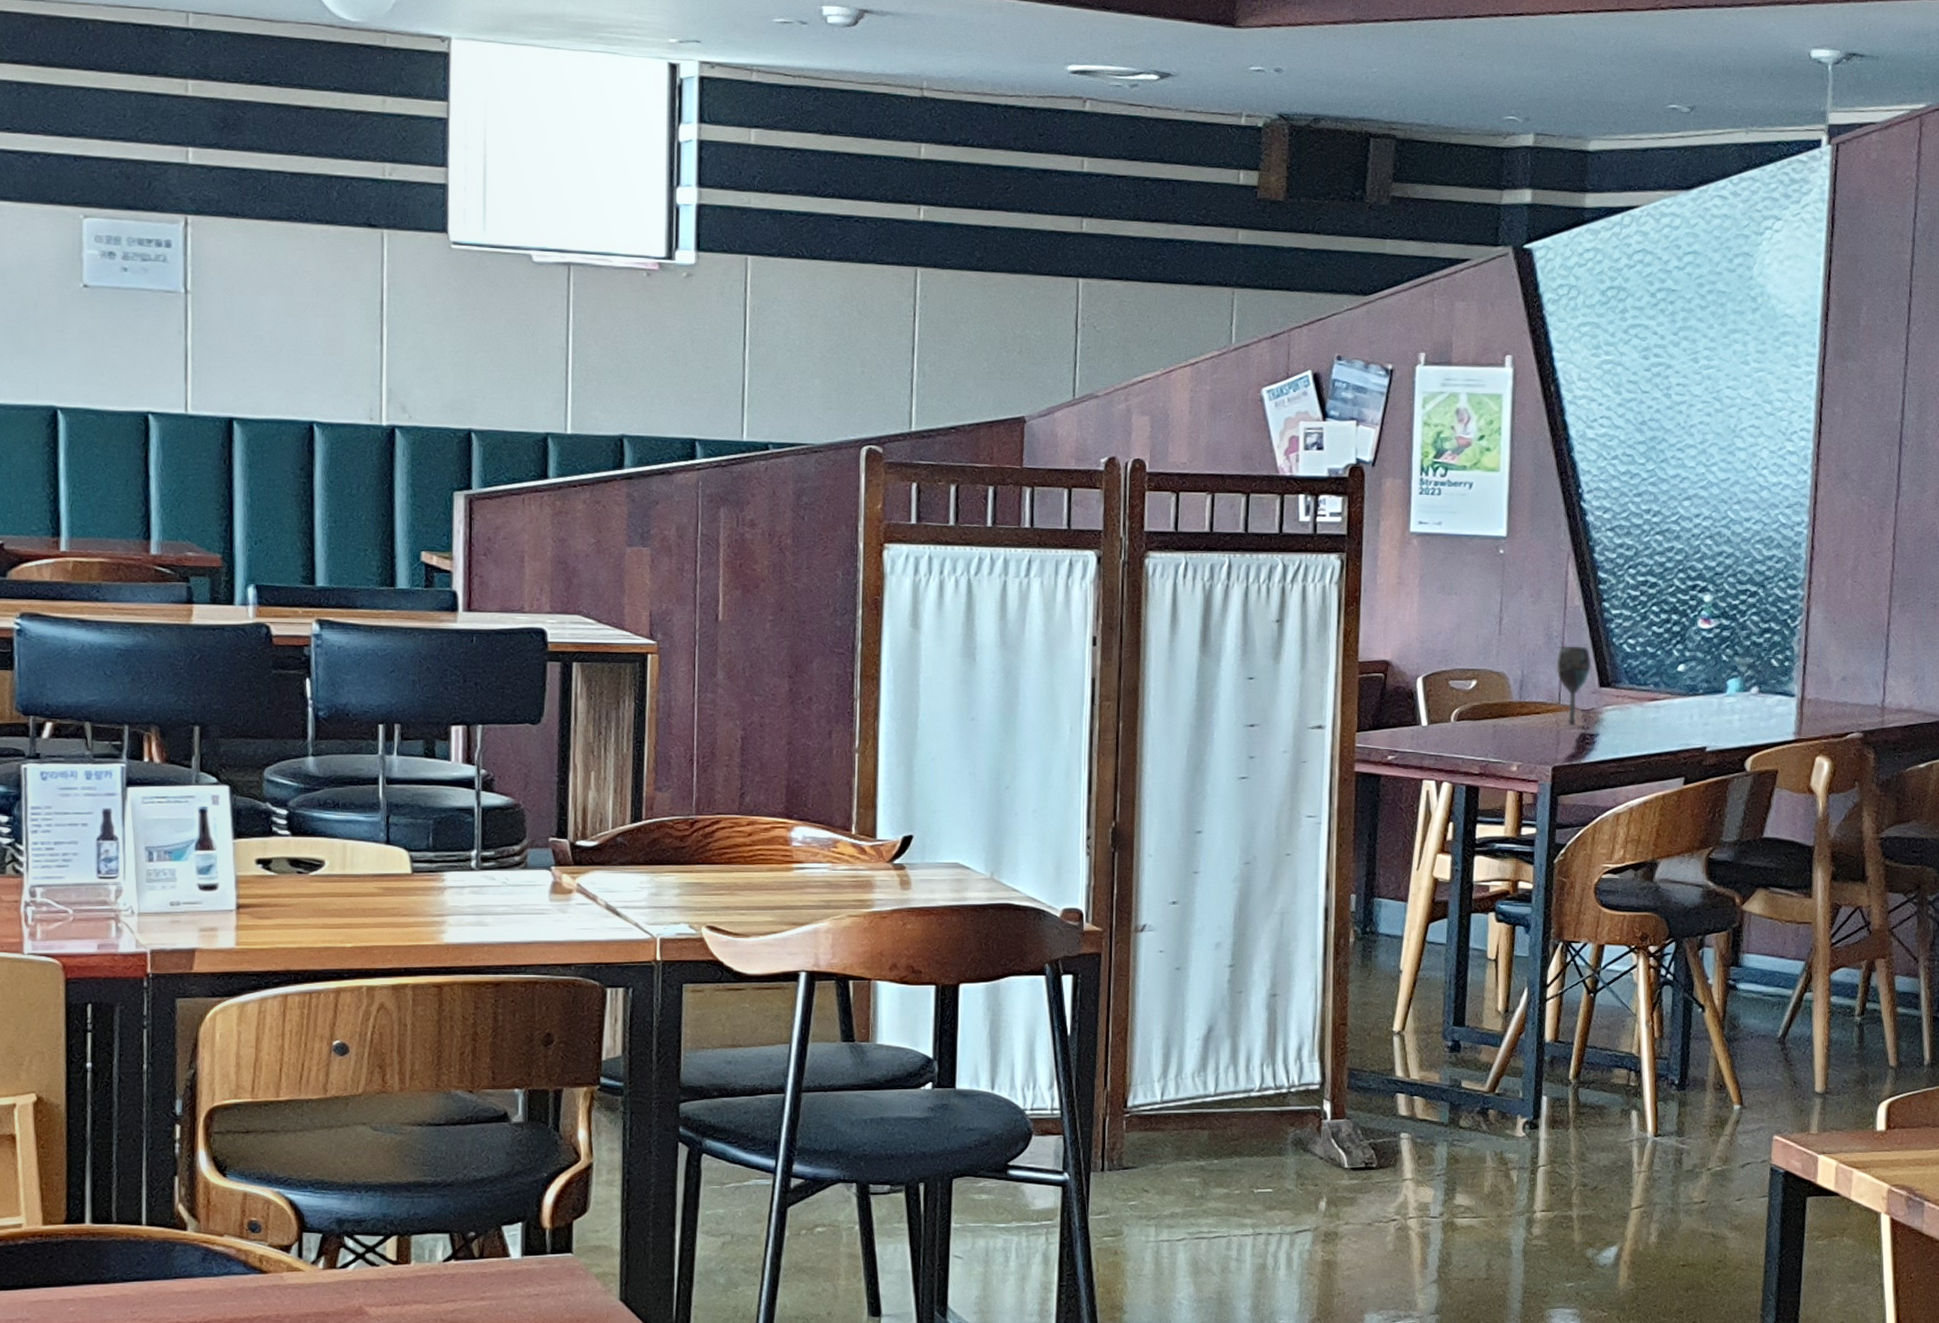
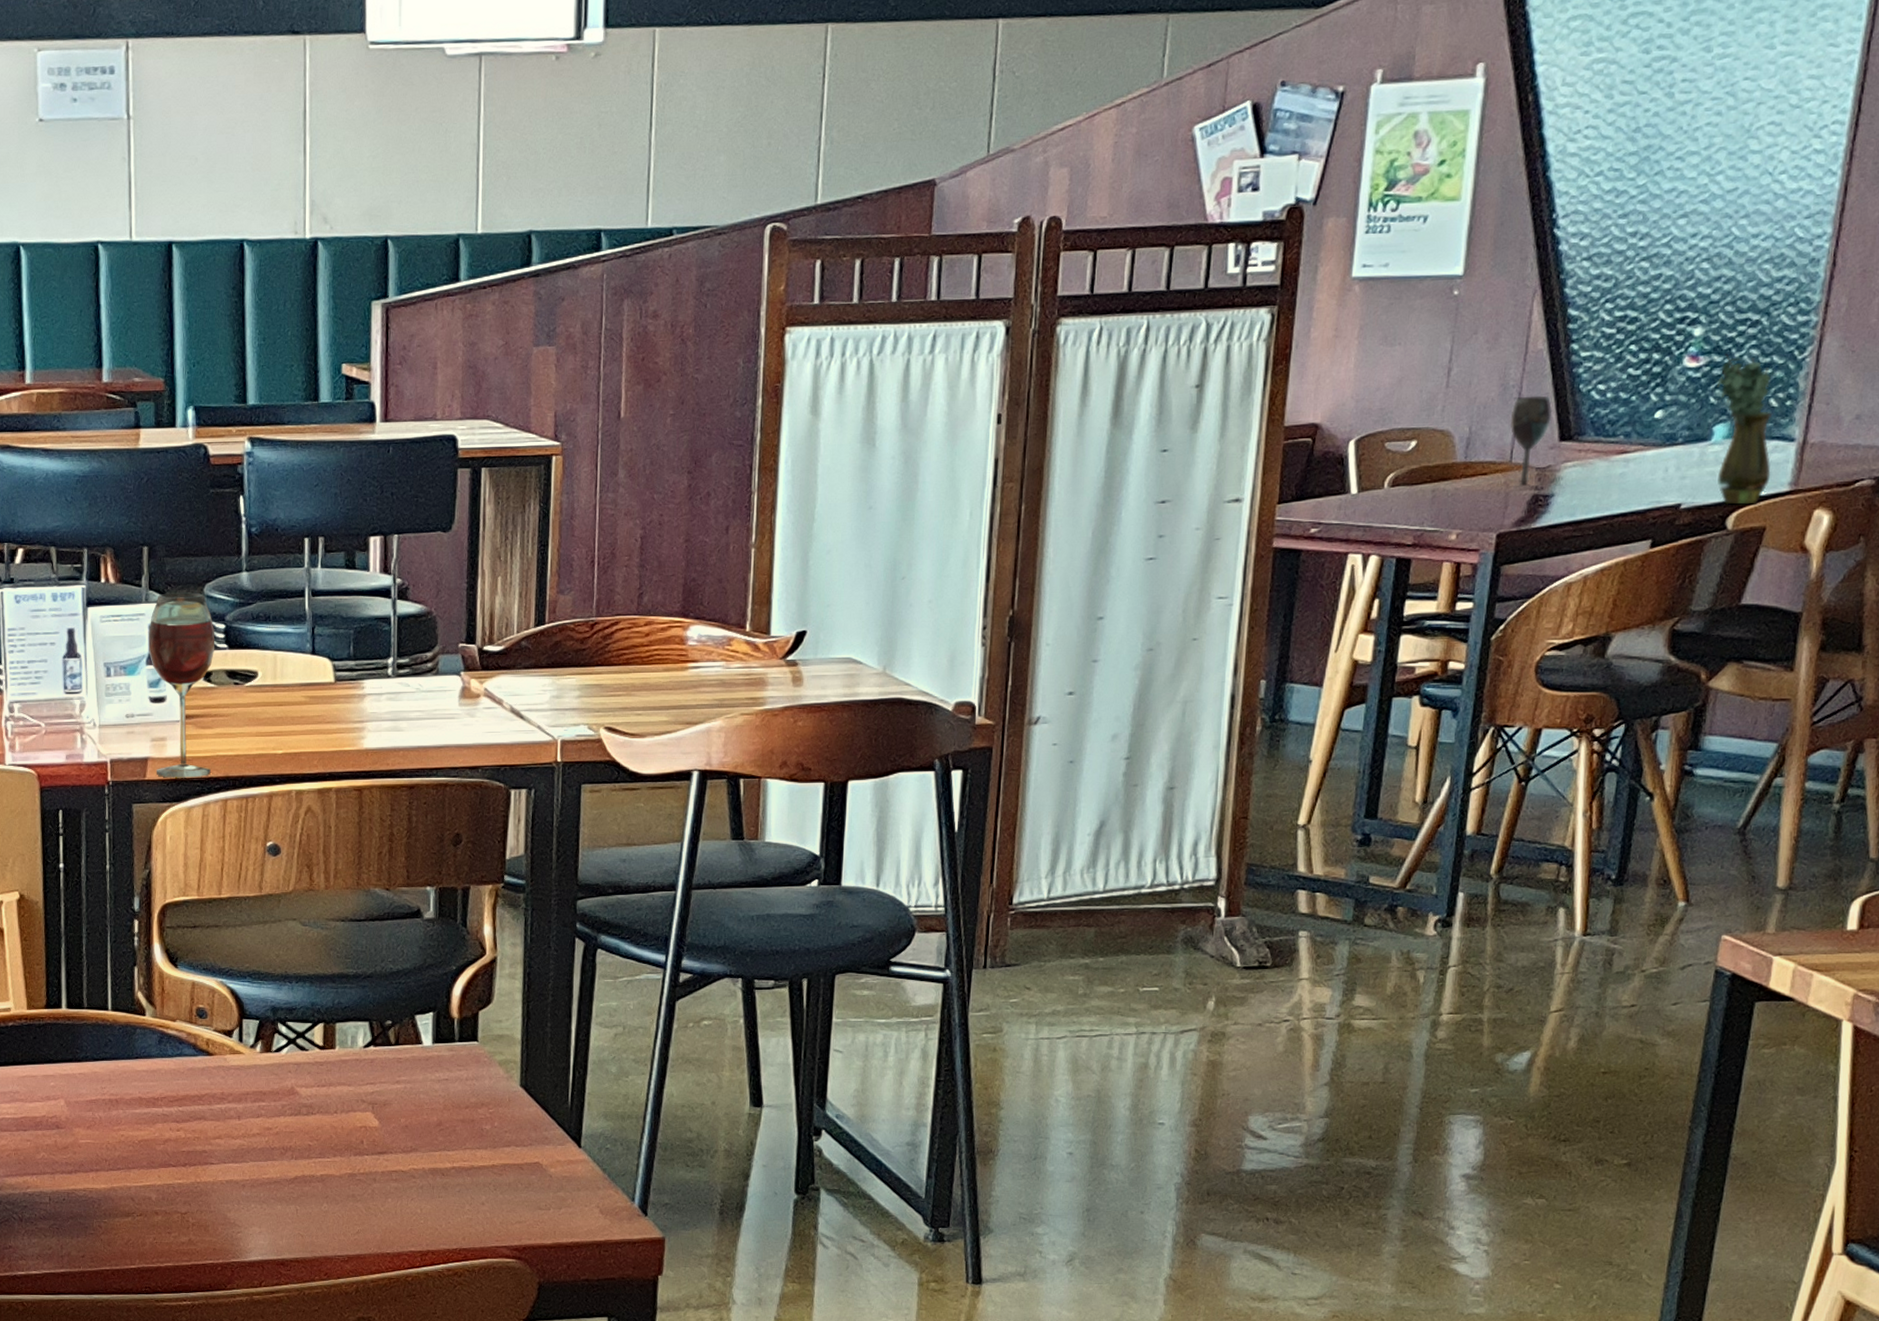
wineglass: none [197,775,276,971] -> present [148,592,215,778]
vase: none [1726,618,1778,750] -> present [1716,353,1773,505]

